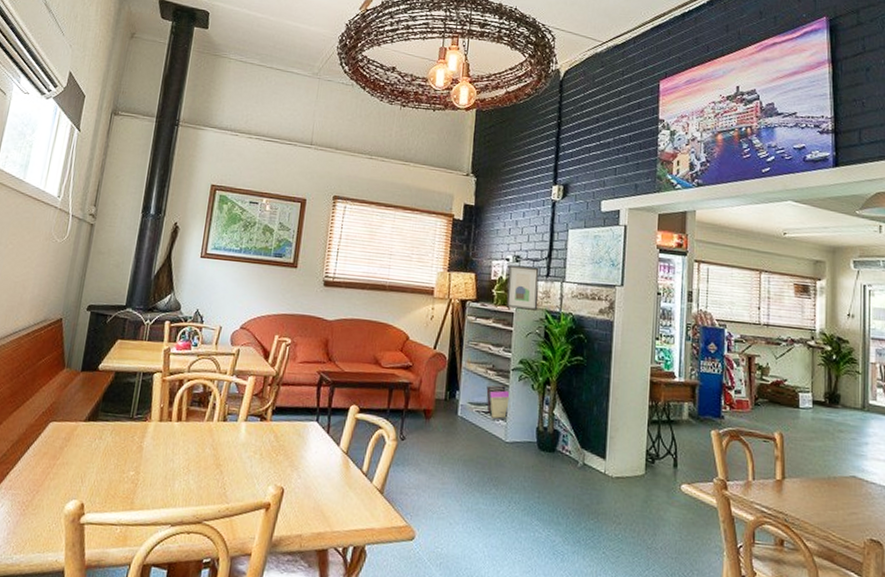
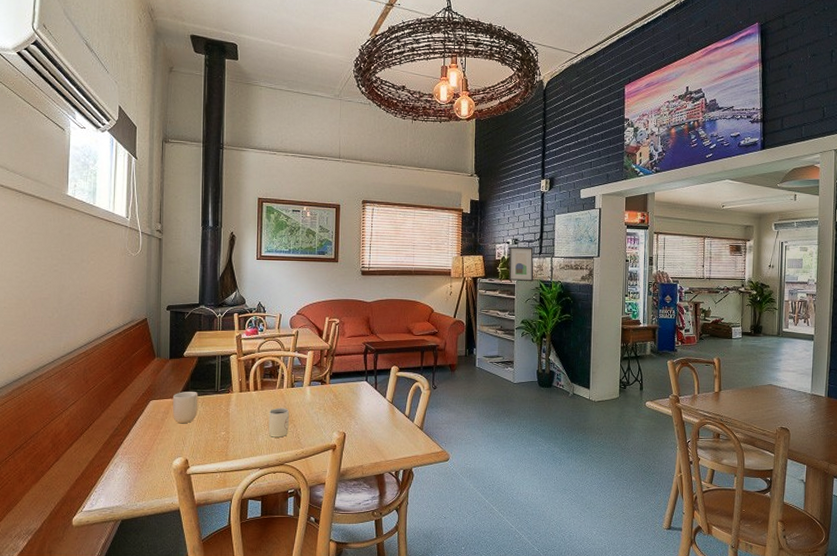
cup: none [74,414,109,456] -> present [172,392,198,424]
mug: none [188,446,217,486] -> present [268,408,290,438]
books: present [486,385,511,419] -> none [497,341,516,366]

